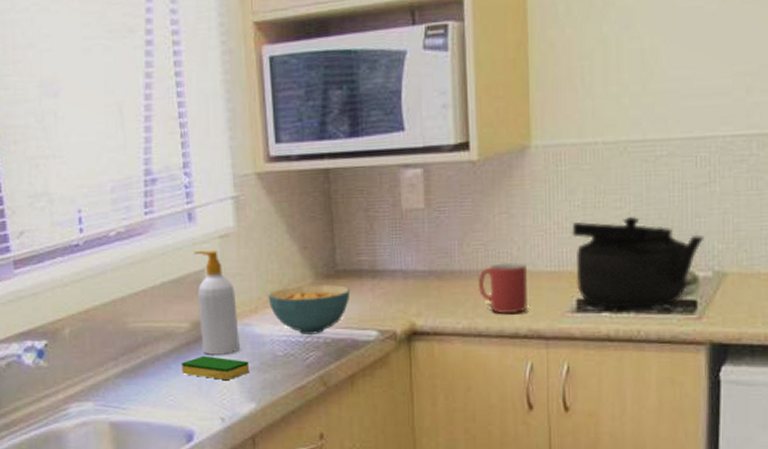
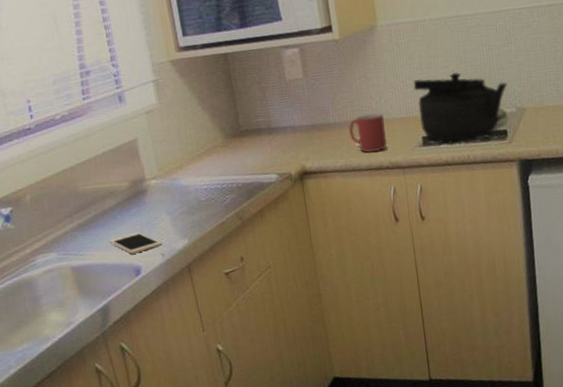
cell phone: none [158,387,223,414] -> present [109,232,162,254]
dish sponge: present [181,356,250,381] -> none [125,206,181,224]
soap bottle: present [194,249,241,356] -> none [126,122,171,206]
cereal bowl: present [268,284,351,335] -> none [189,142,253,183]

